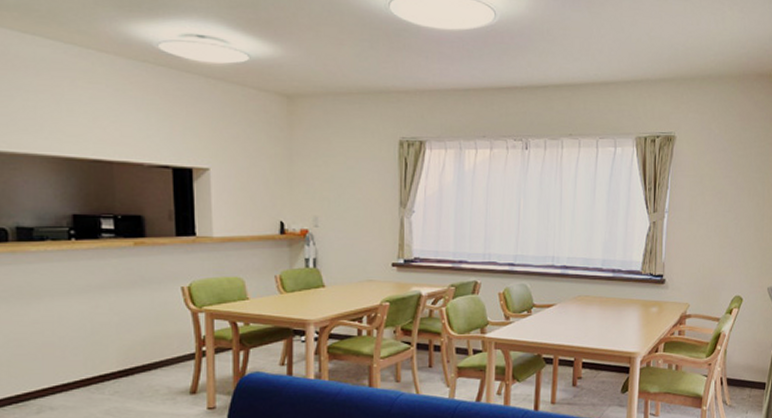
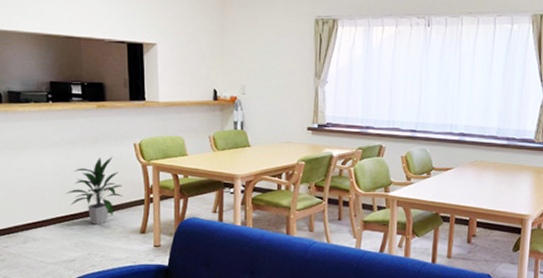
indoor plant: none [94,303,168,387] -> present [66,156,123,226]

